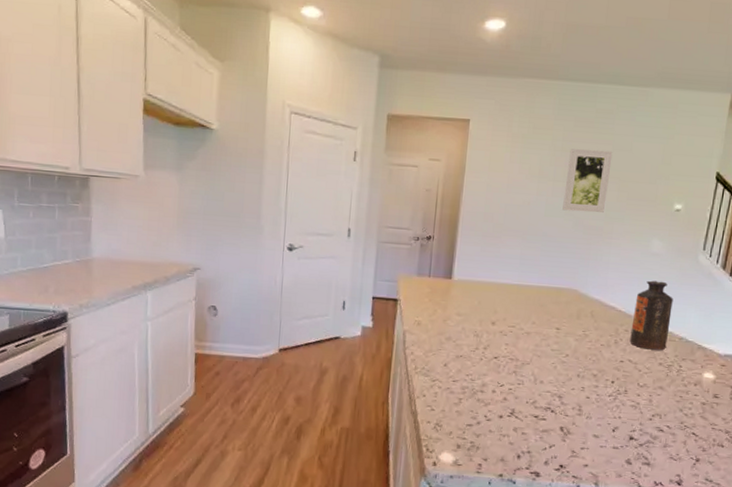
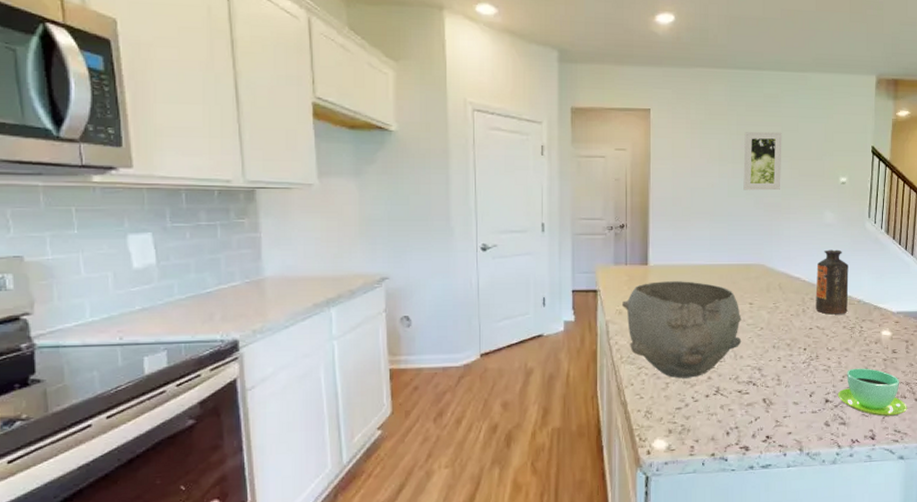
bowl: none [421,296,546,397] -> present [621,281,742,379]
cup: none [644,408,724,464] -> present [837,368,907,416]

